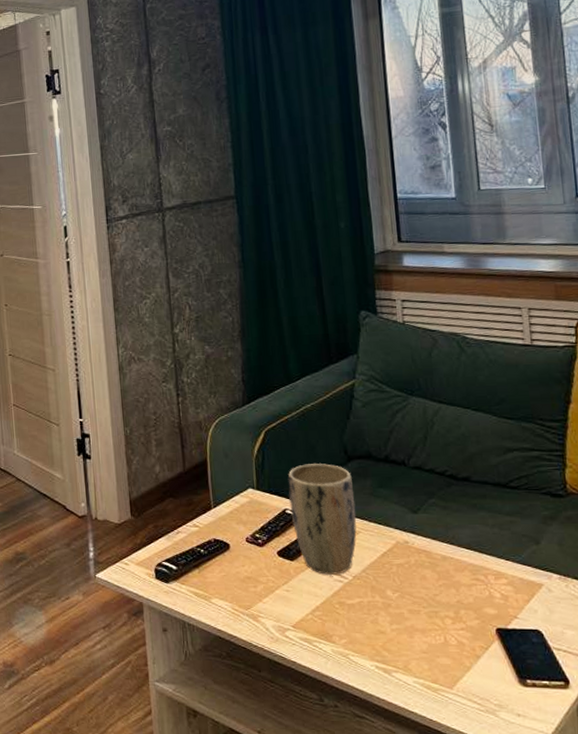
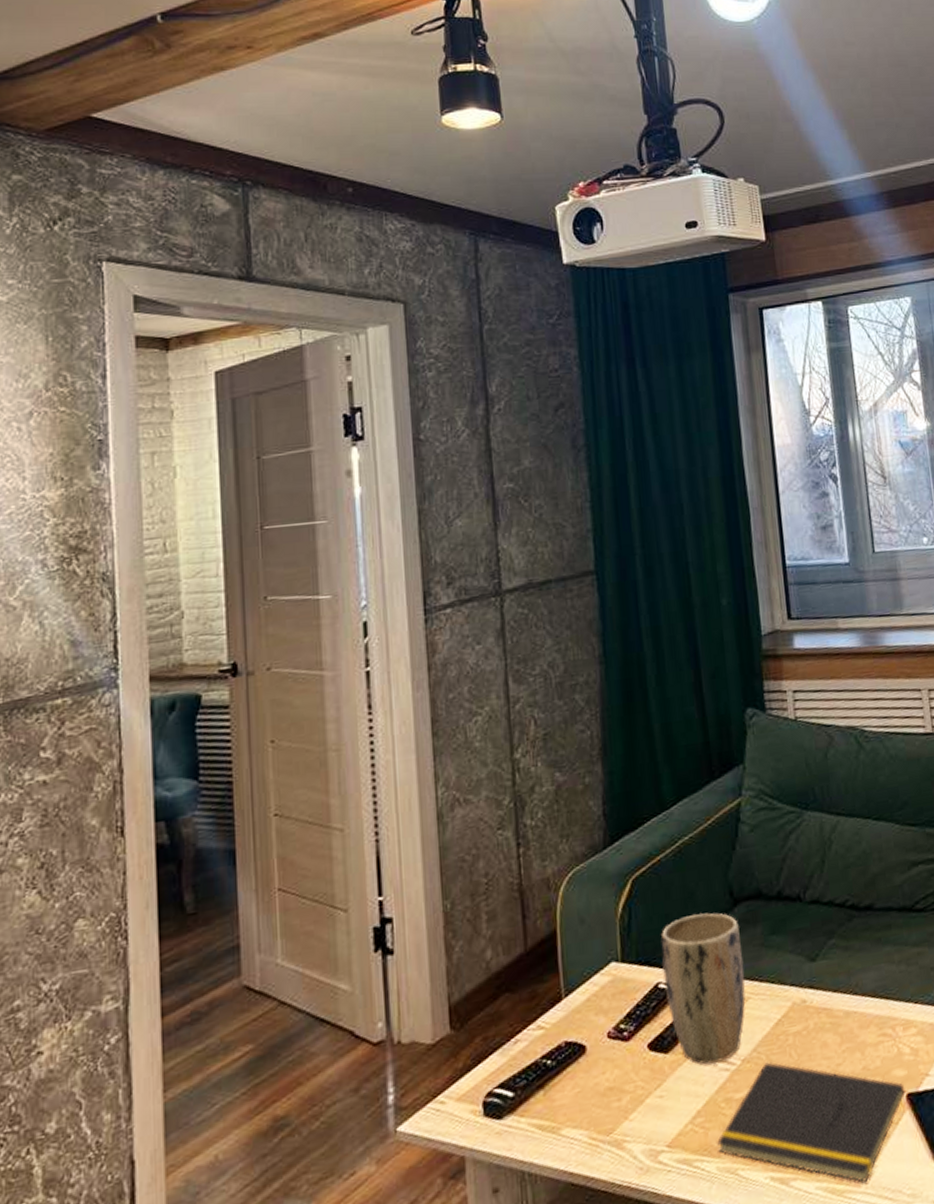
notepad: none [332,582,495,688] -> present [717,1061,905,1183]

